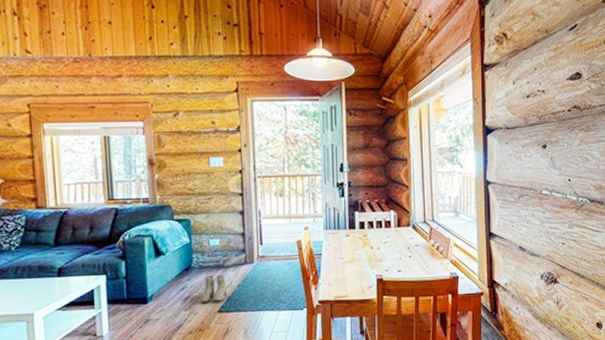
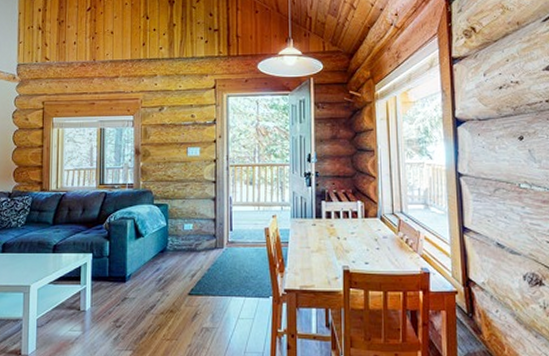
boots: present [200,274,228,303] -> none [172,258,198,284]

